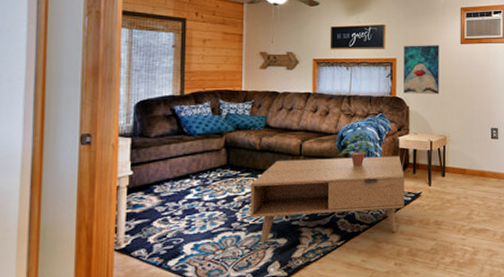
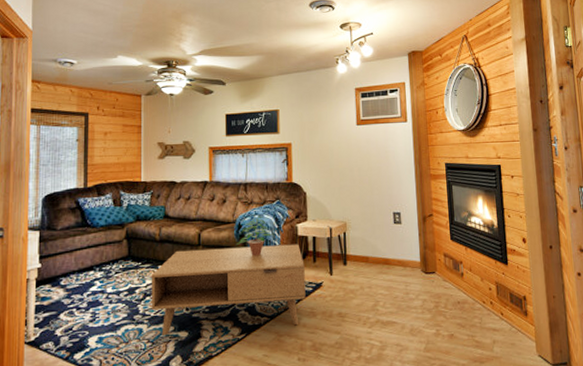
wall art: present [403,45,440,95] -> none [298,128,337,179]

